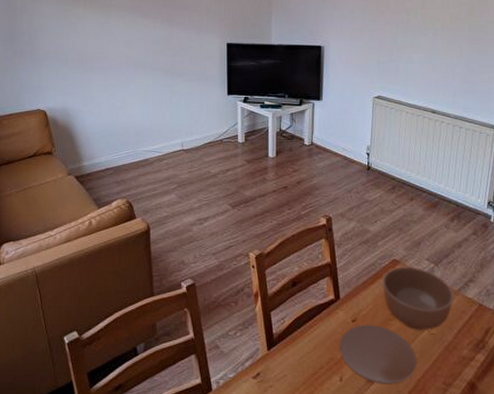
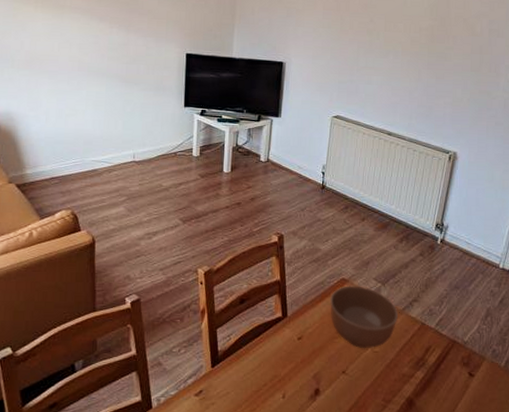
plate: present [339,325,416,384] -> none [284,343,359,401]

